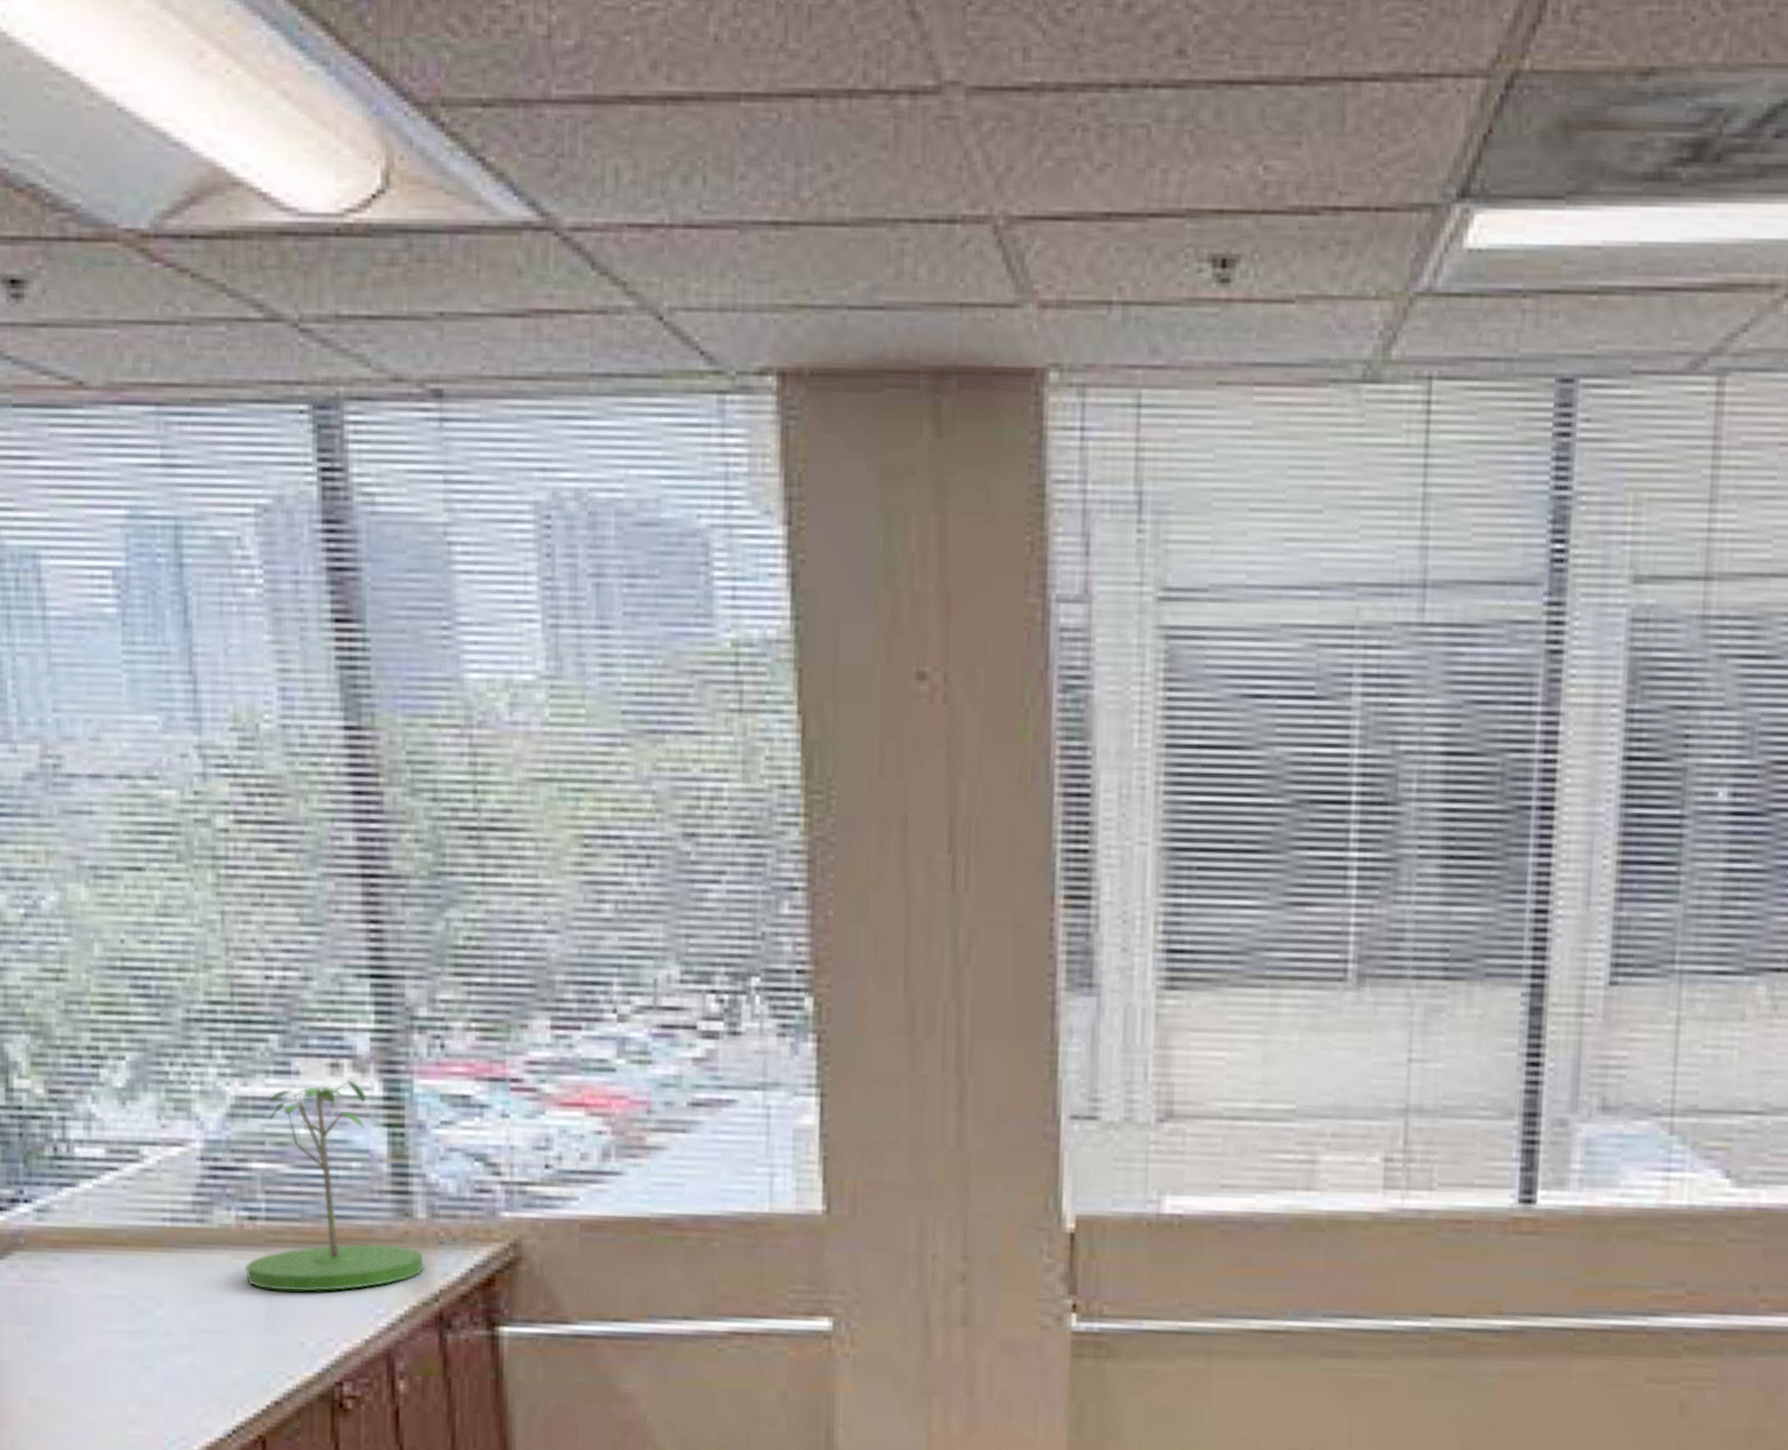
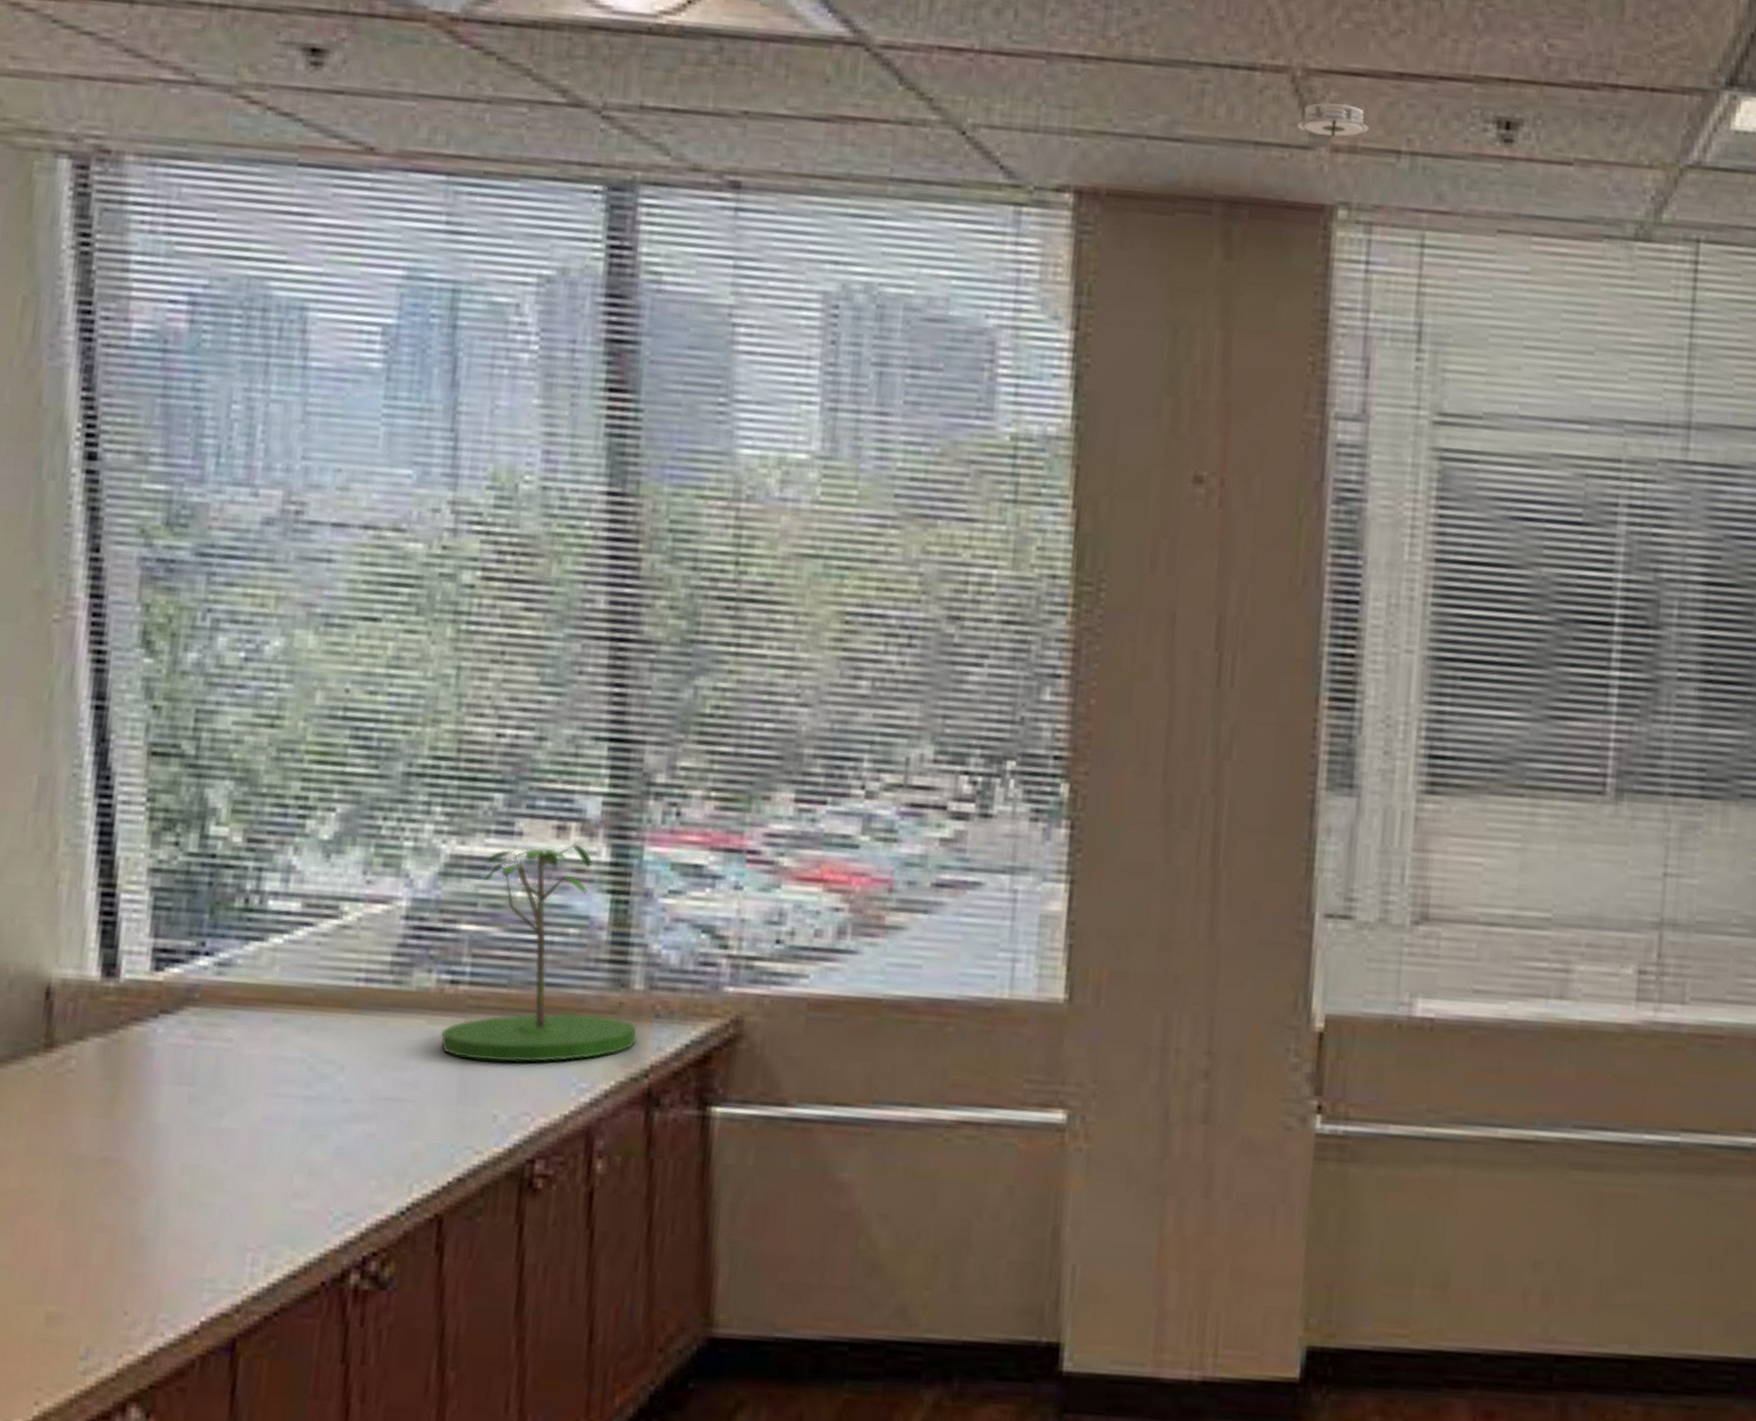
smoke detector: none [1001,252,1078,292] -> present [1295,102,1369,137]

